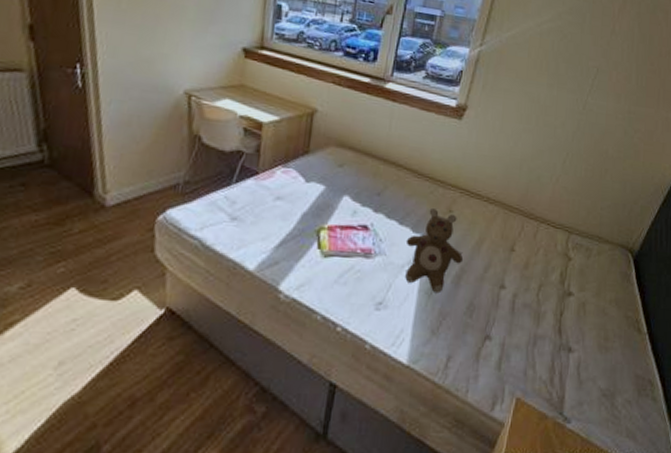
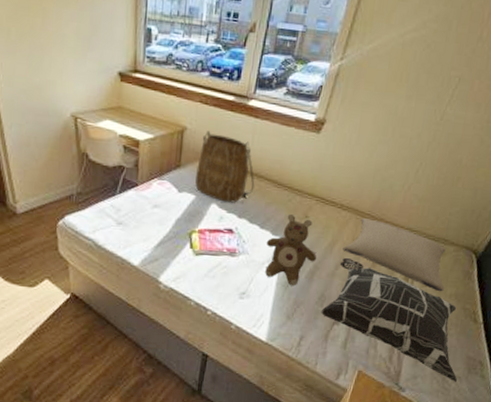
tote bag: none [325,113,393,195] -> present [195,130,255,203]
decorative pillow: none [470,258,627,408] -> present [320,257,457,382]
pillow: none [491,213,603,297] -> present [343,218,446,292]

